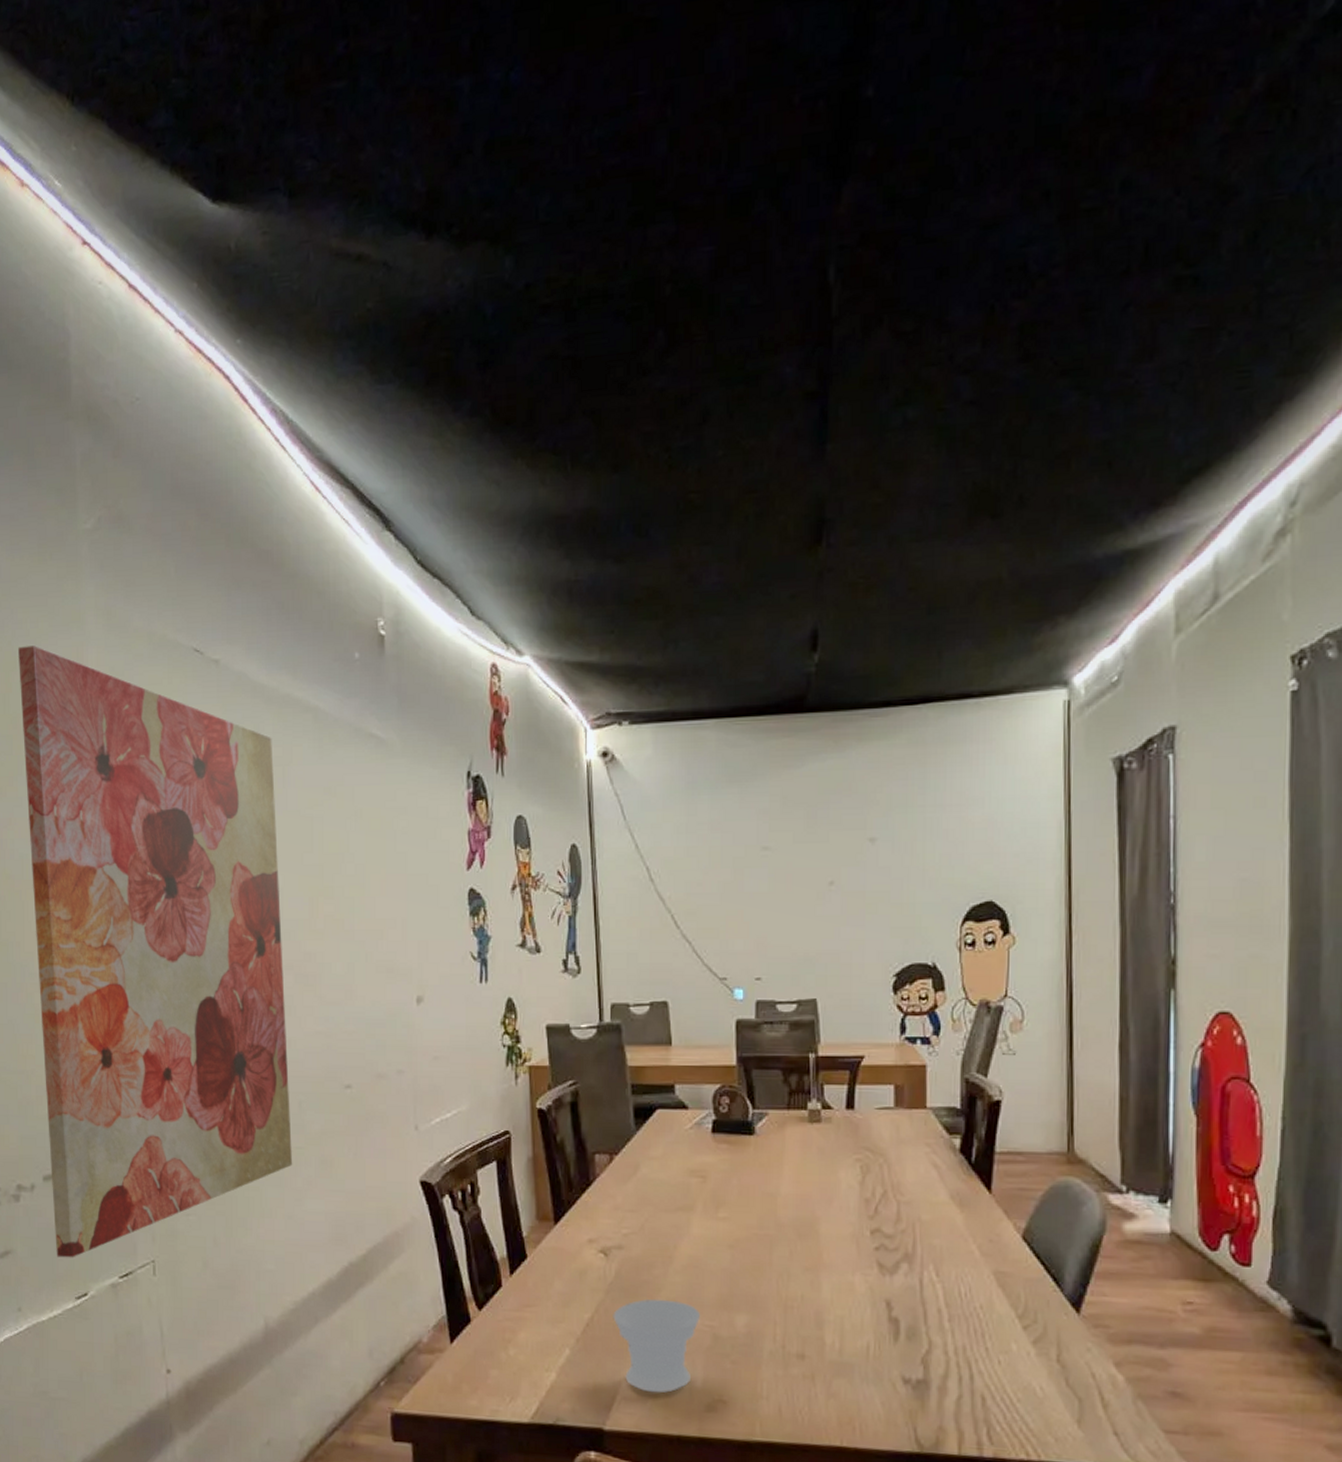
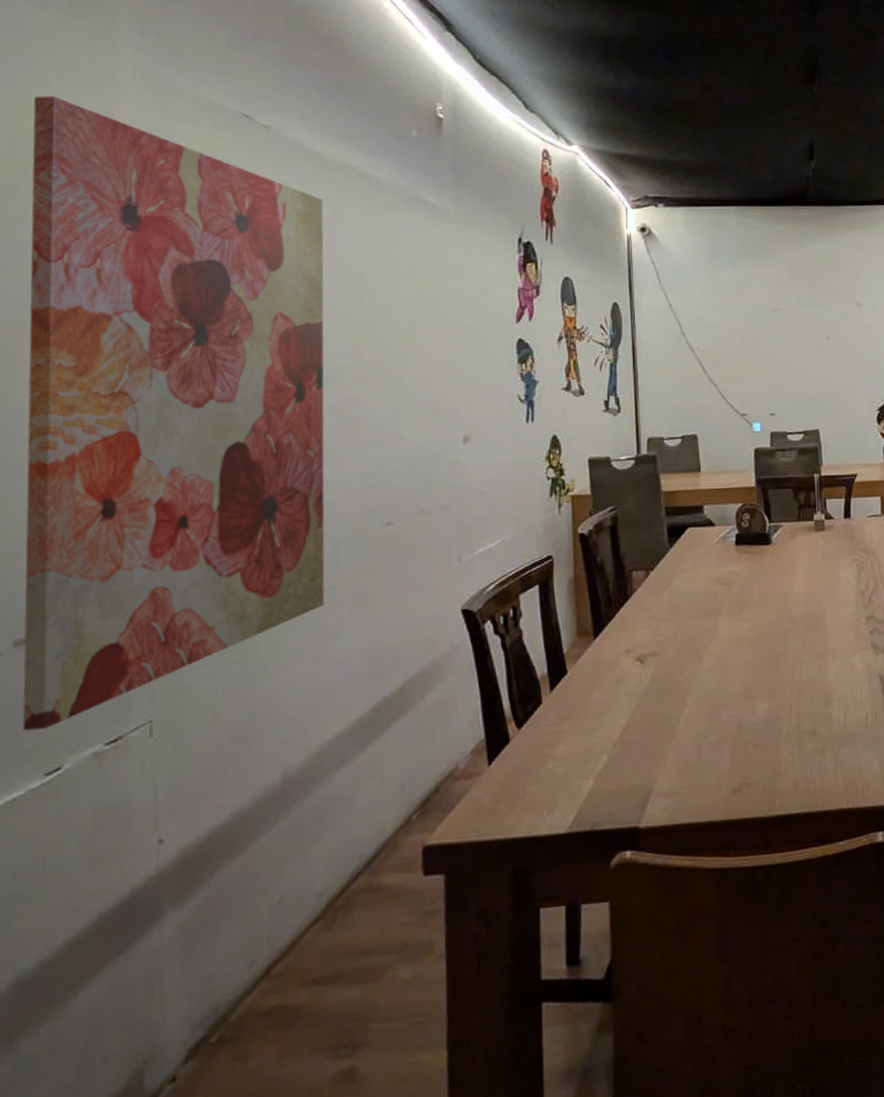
cup: present [613,1299,700,1393] -> none [648,697,726,785]

